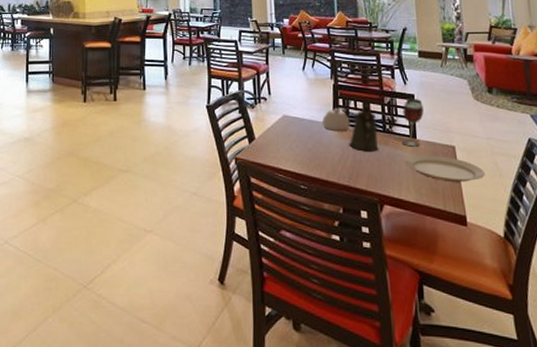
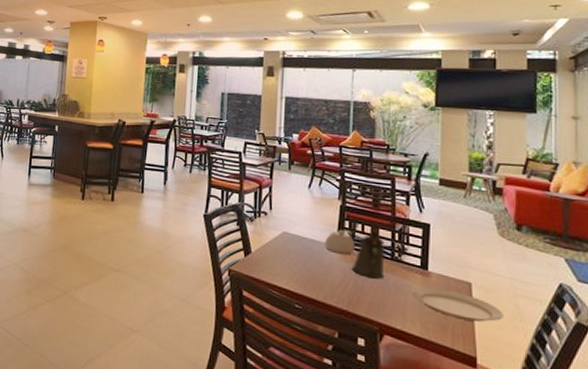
wineglass: present [402,98,424,147] -> none [411,227,439,279]

